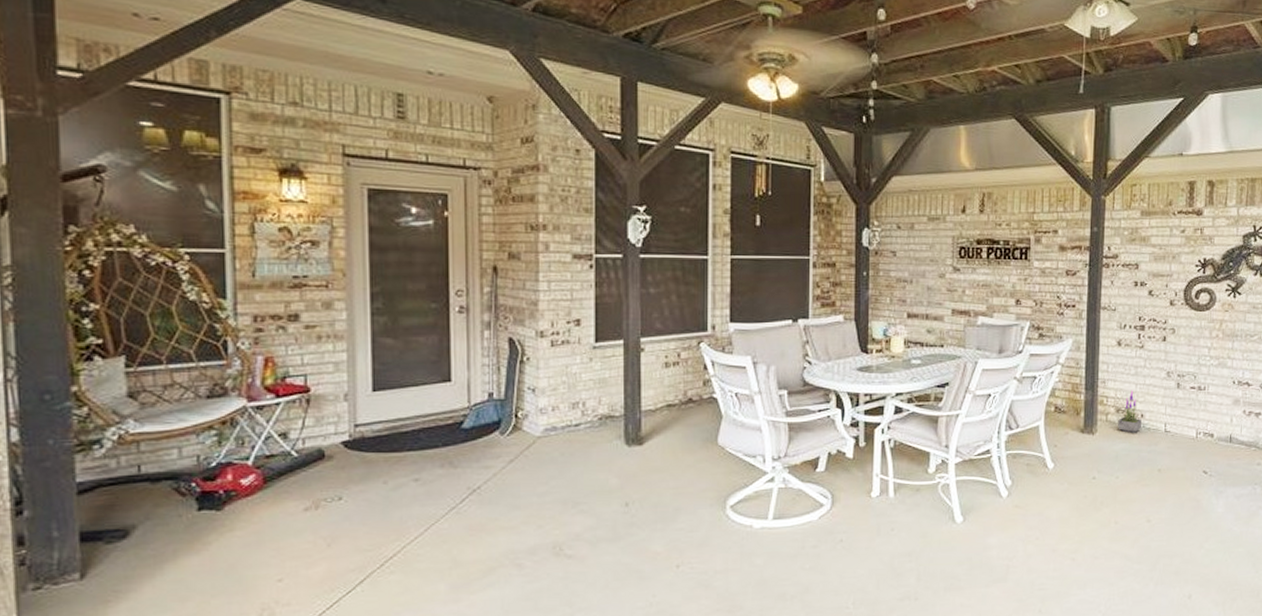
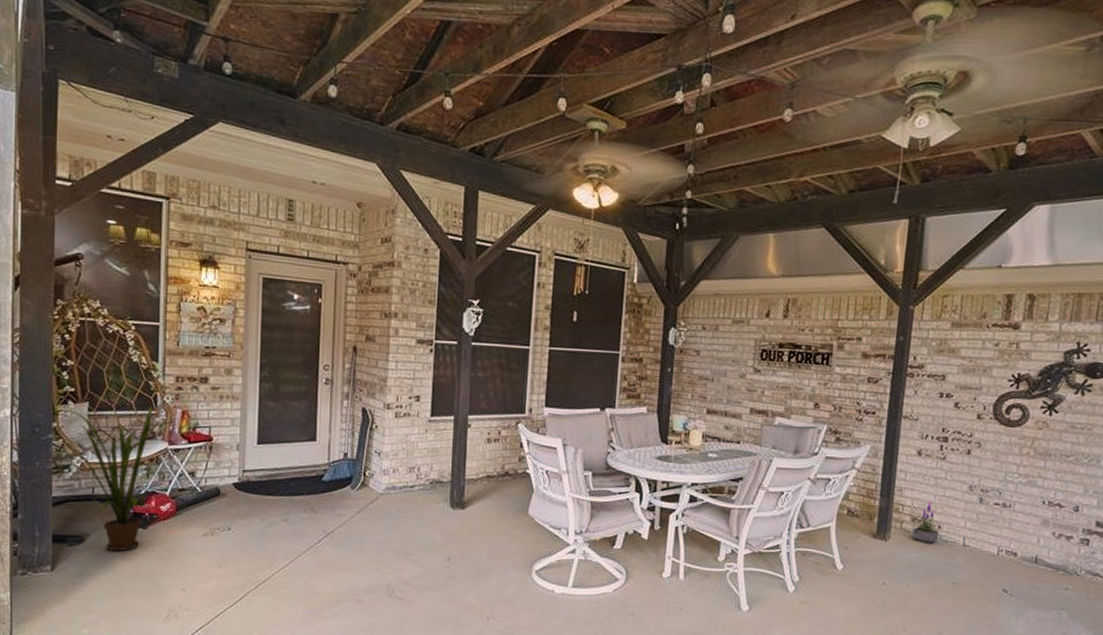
house plant: none [85,353,226,544] -> present [60,405,153,552]

